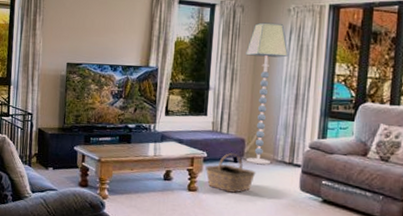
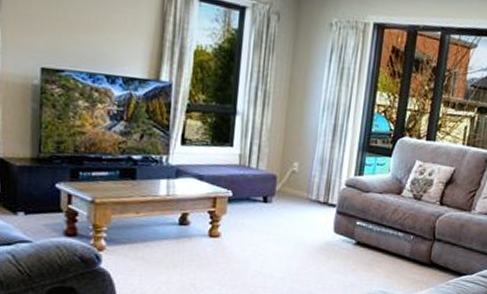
basket: present [206,153,256,193] -> none [230,192,288,238]
floor lamp: present [246,22,289,164] -> none [277,36,328,204]

